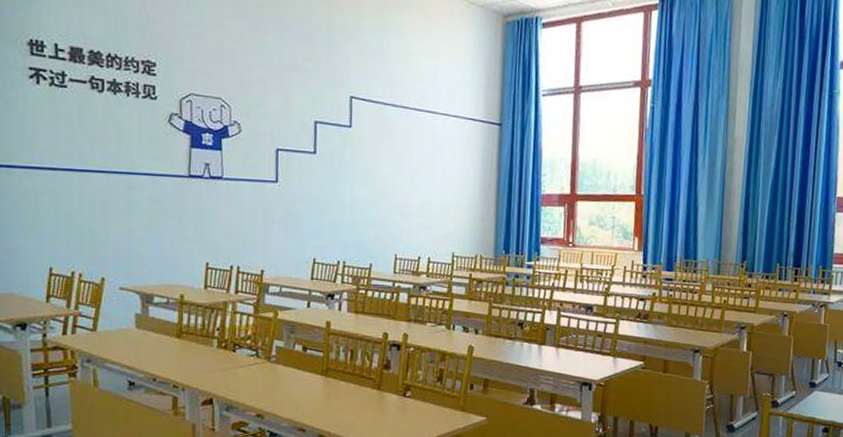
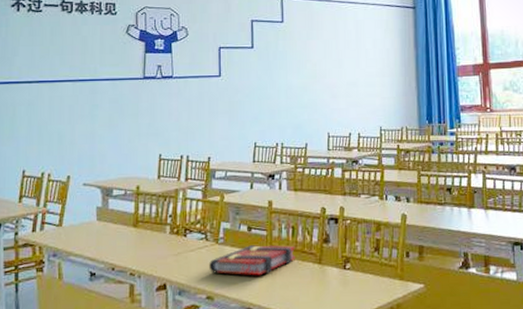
book: none [260,366,354,397] -> present [209,245,296,276]

